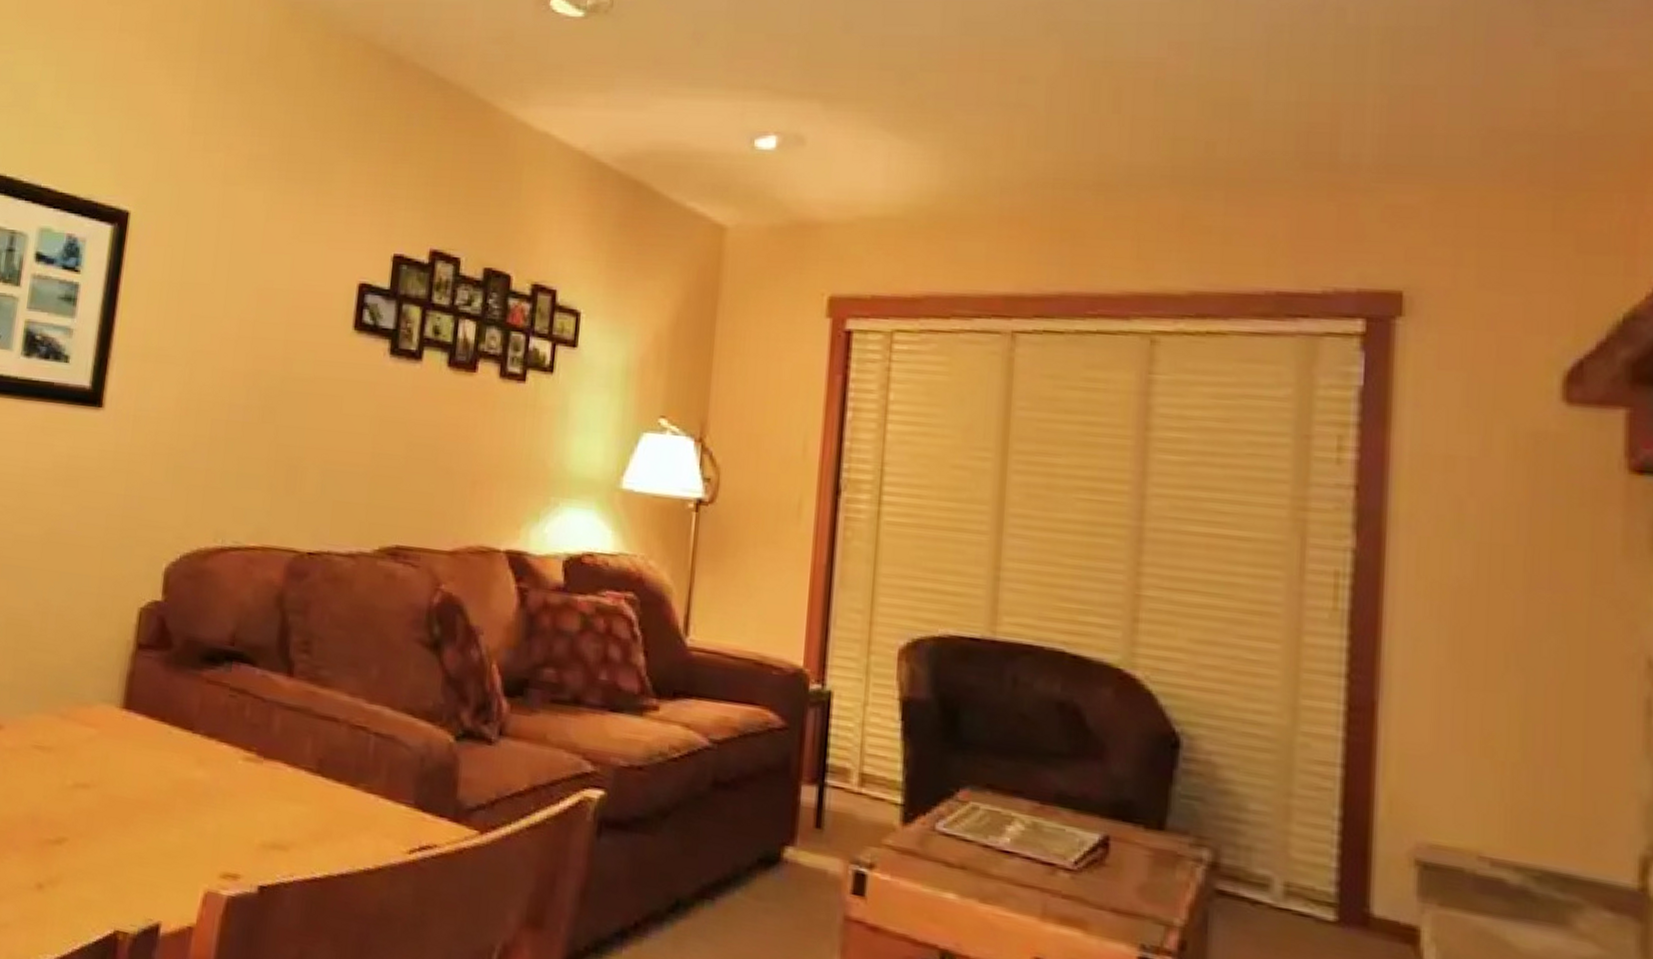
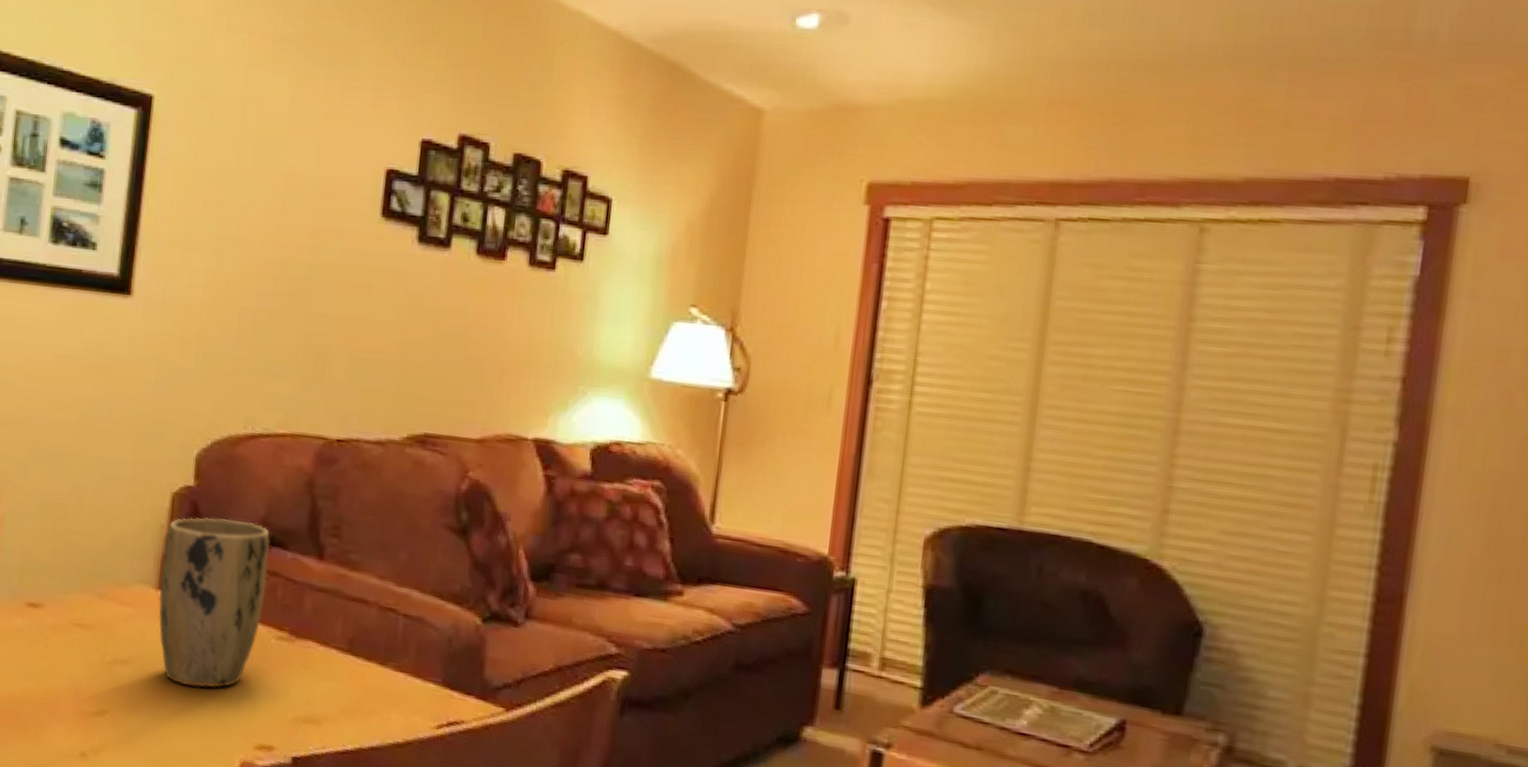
plant pot: none [123,633,239,813] -> present [158,517,270,688]

